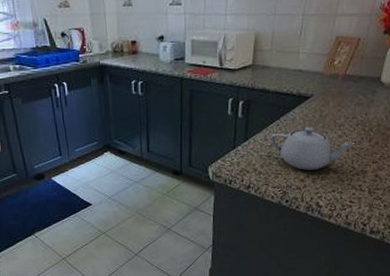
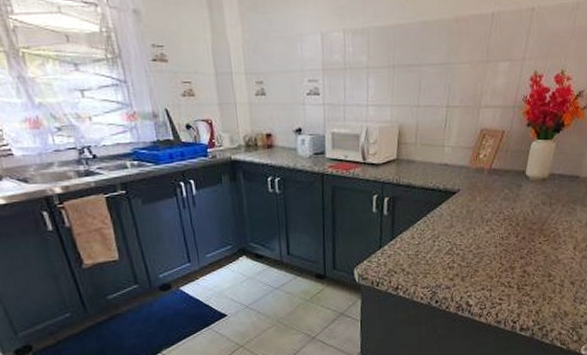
teapot: present [271,126,355,170] -> none [418,223,503,269]

